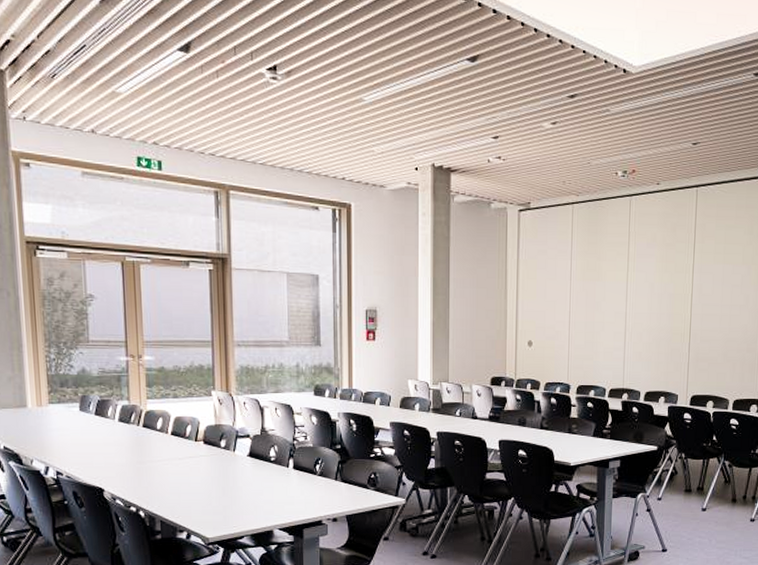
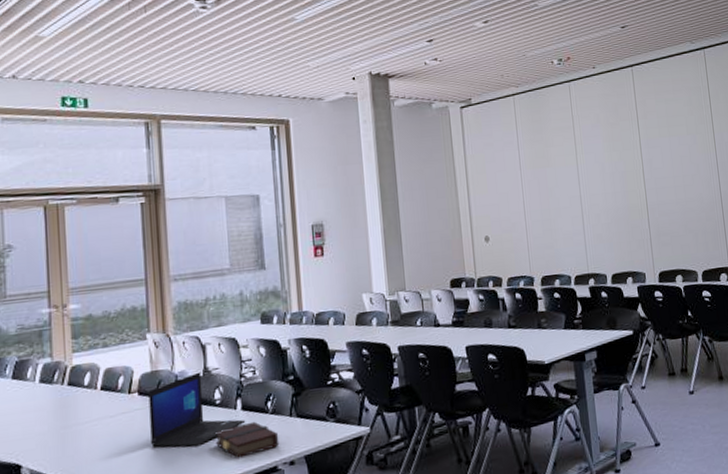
laptop: none [212,431,296,495] -> present [148,372,246,448]
book: none [270,480,325,509] -> present [216,421,280,458]

